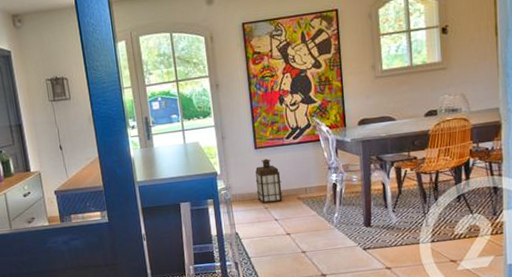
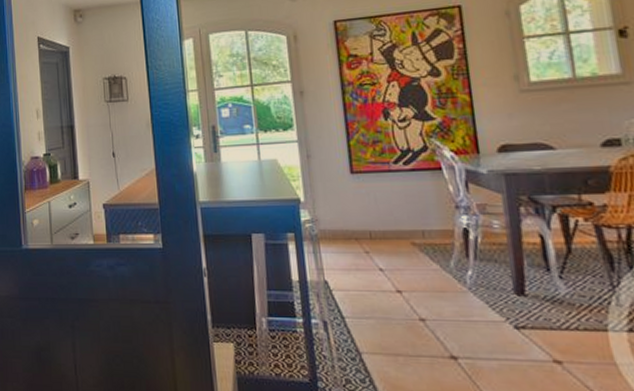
lantern: present [255,158,283,204] -> none [351,187,390,246]

